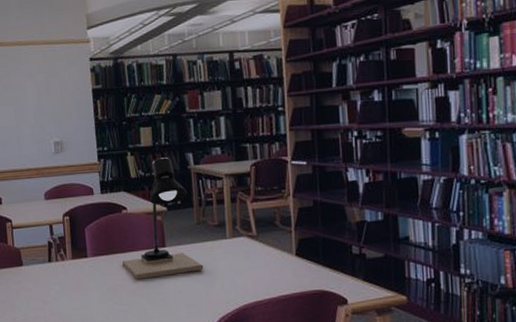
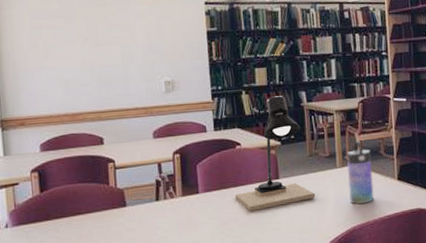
water bottle: none [238,209,268,280] -> present [347,141,374,204]

